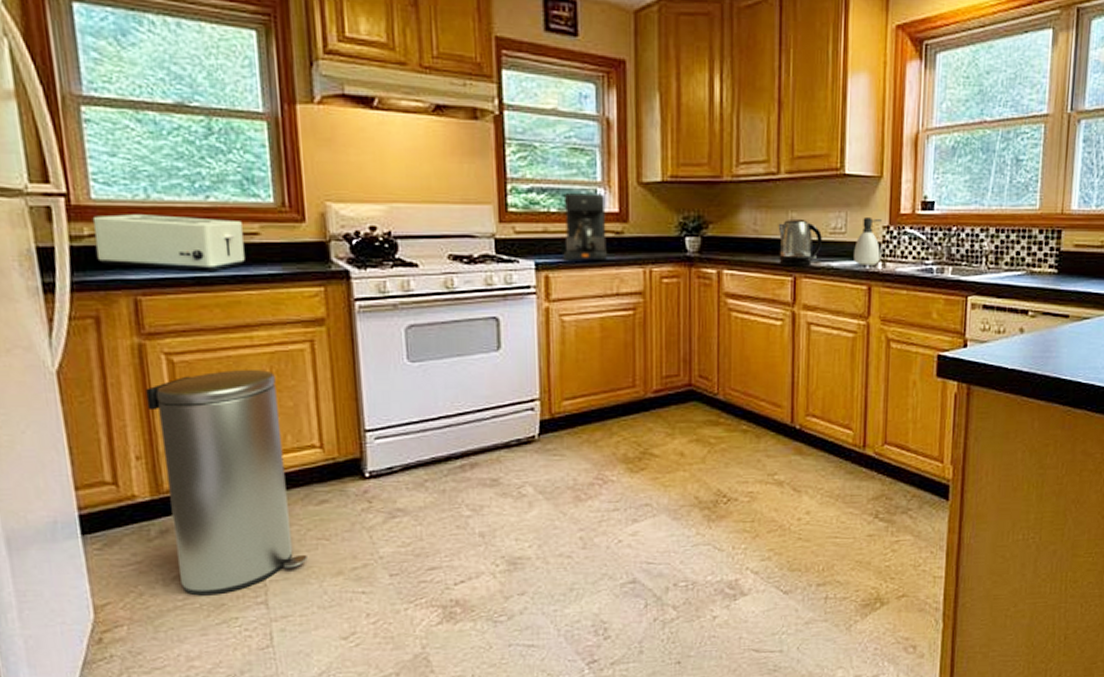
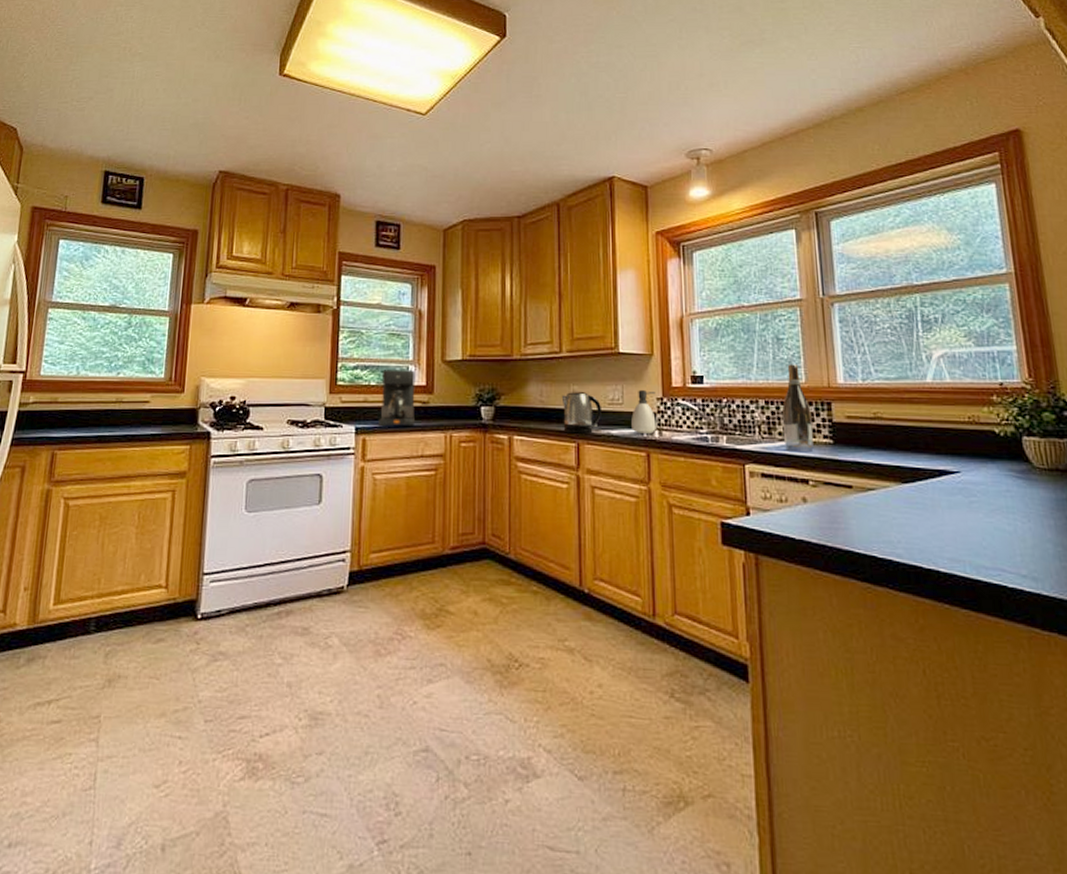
toaster: present [92,214,245,271] -> none [34,386,139,431]
pedal bin: present [145,370,308,596] -> none [33,514,141,728]
wine bottle: none [1009,188,1041,283] -> present [781,364,814,453]

